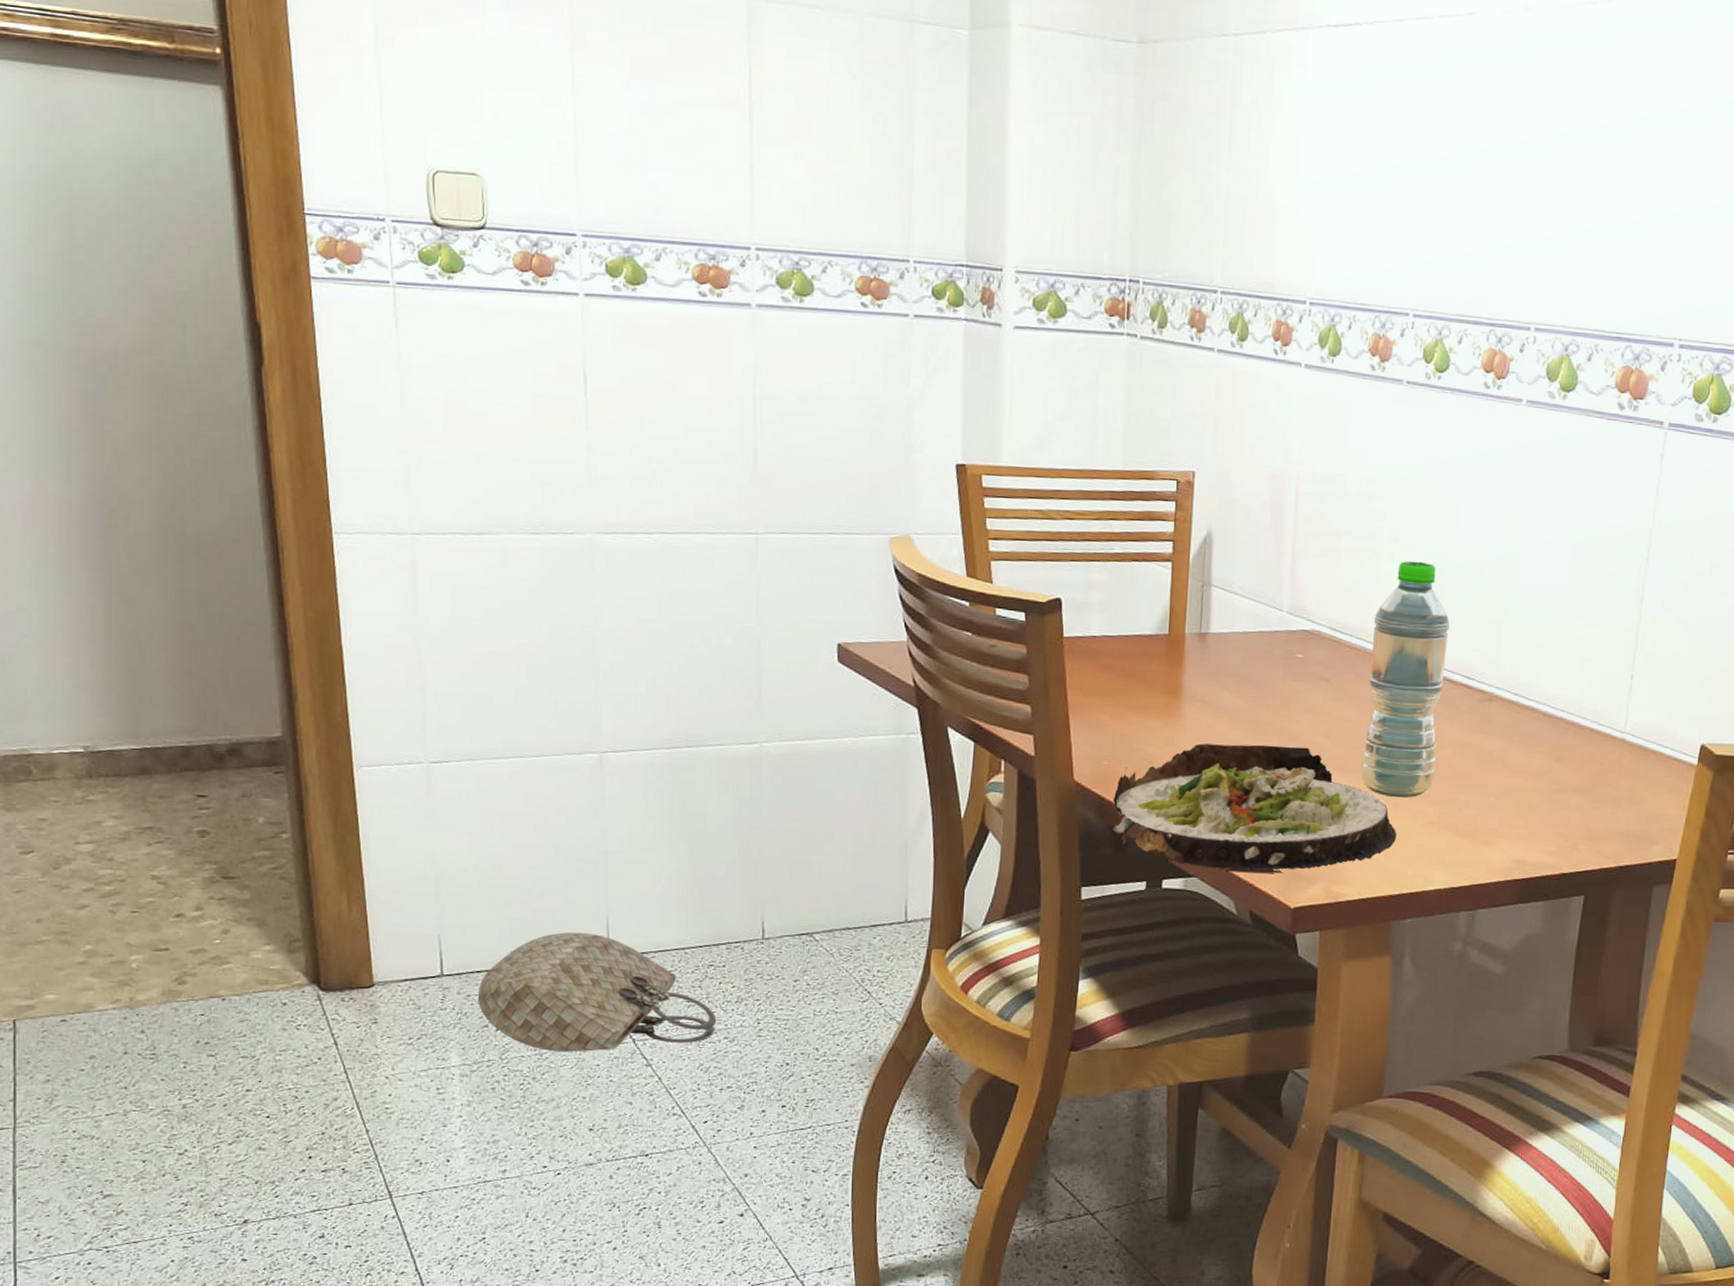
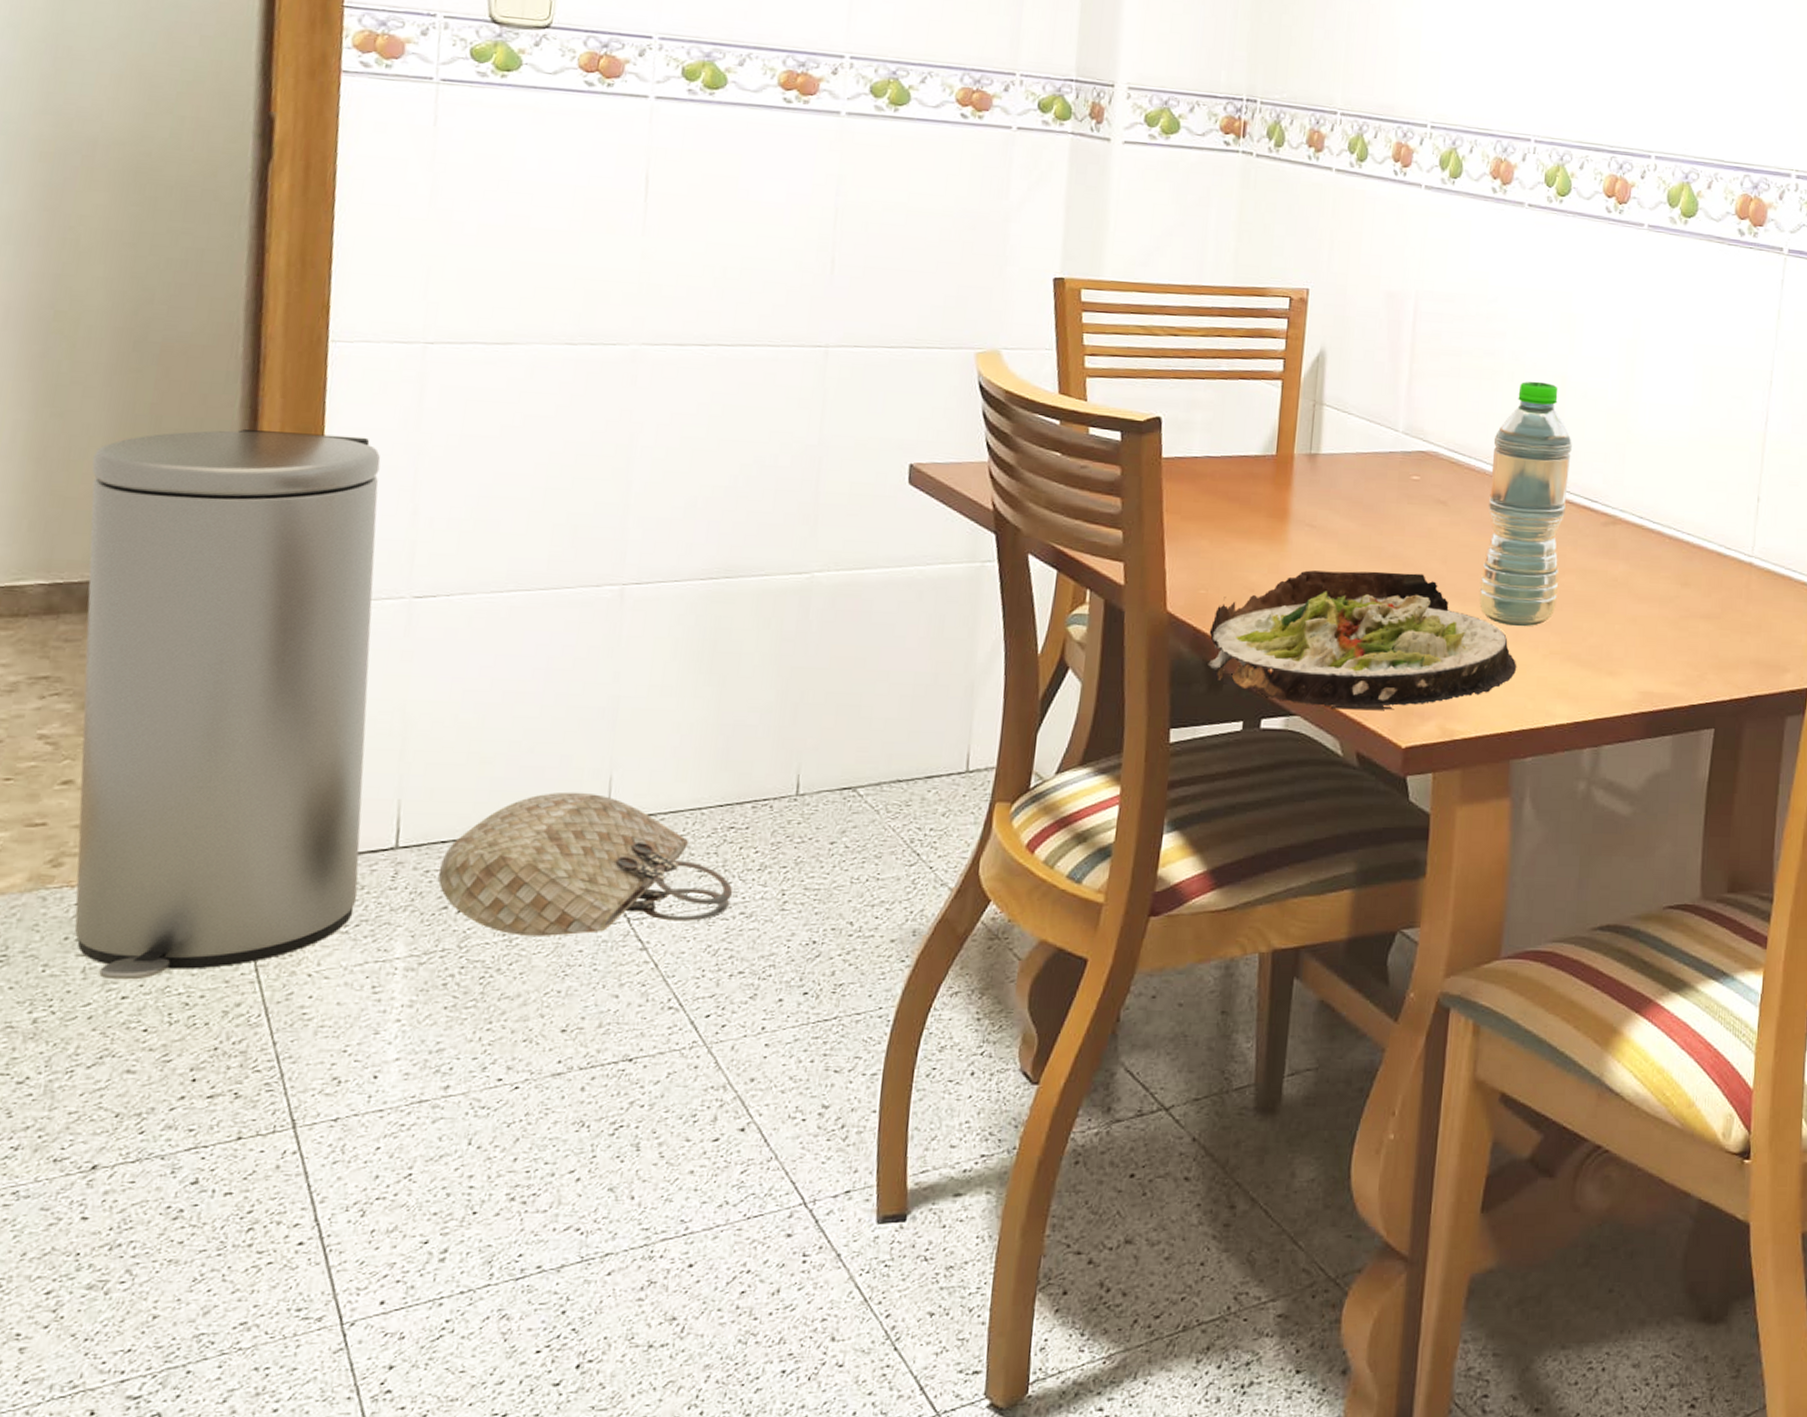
pedal bin: none [157,614,416,1077] -> present [74,429,381,980]

